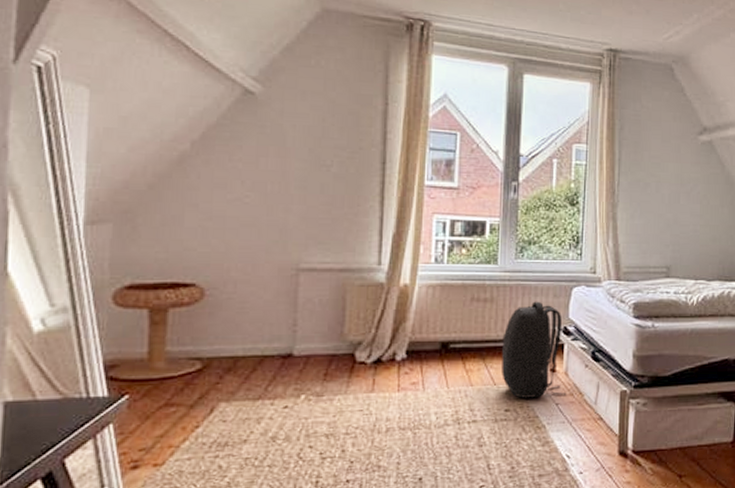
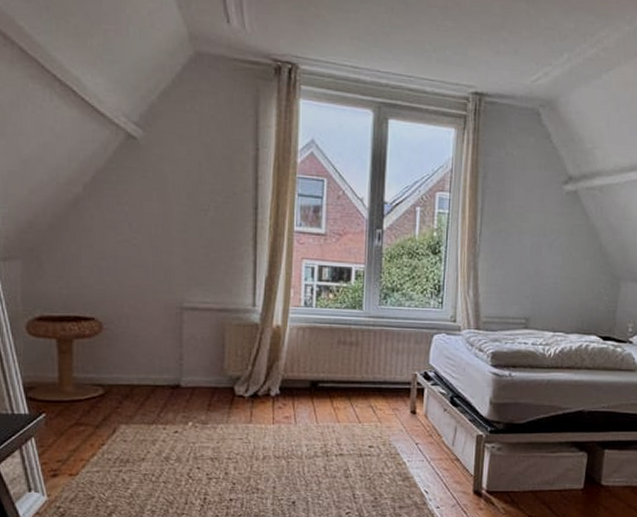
backpack: present [502,301,567,398] -> none [366,346,426,437]

